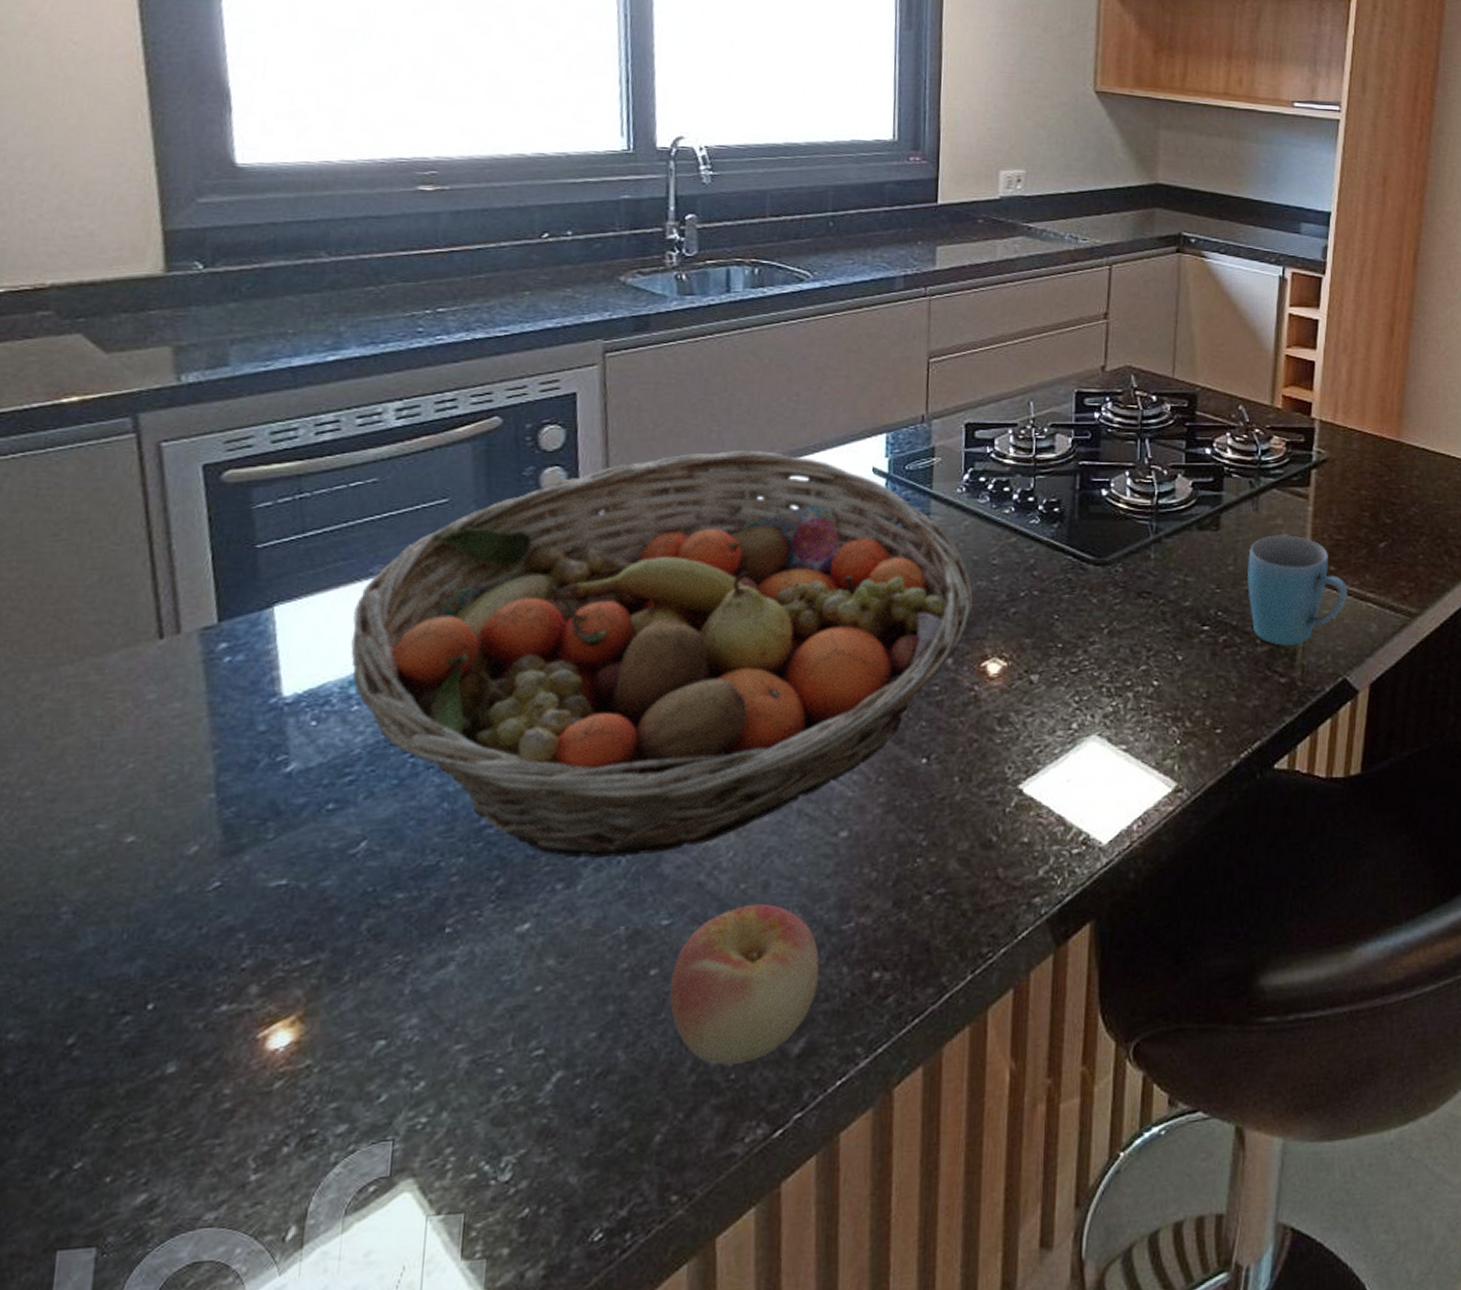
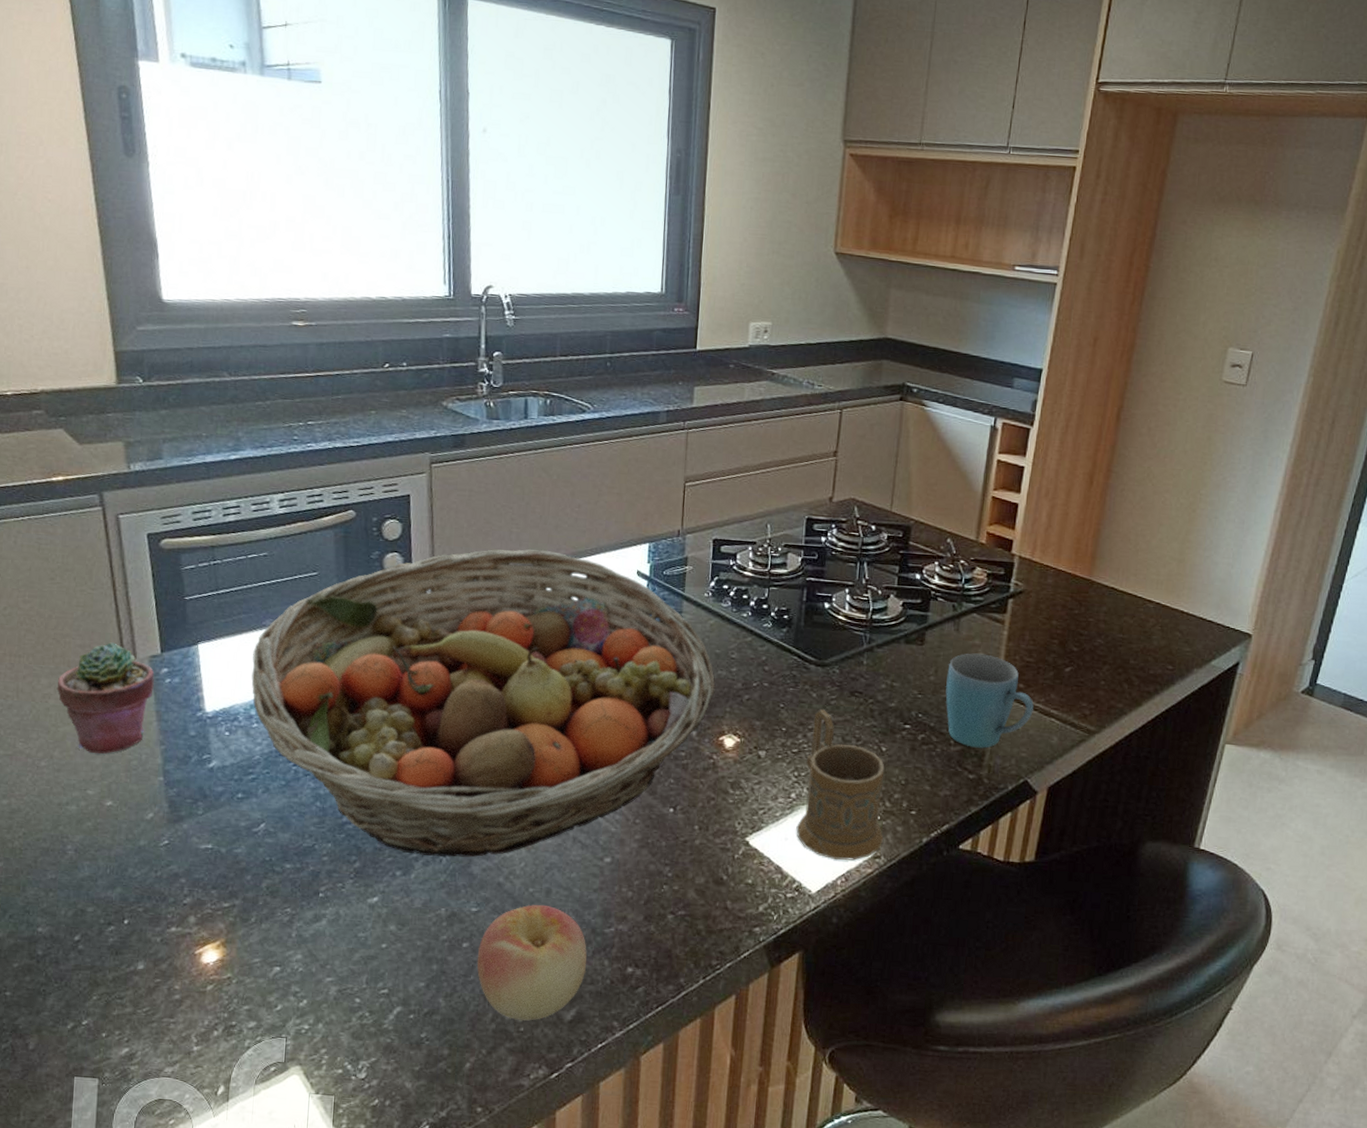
potted succulent: none [55,614,207,770] -> present [56,642,155,754]
mug: none [1080,617,1186,800] -> present [796,709,885,861]

